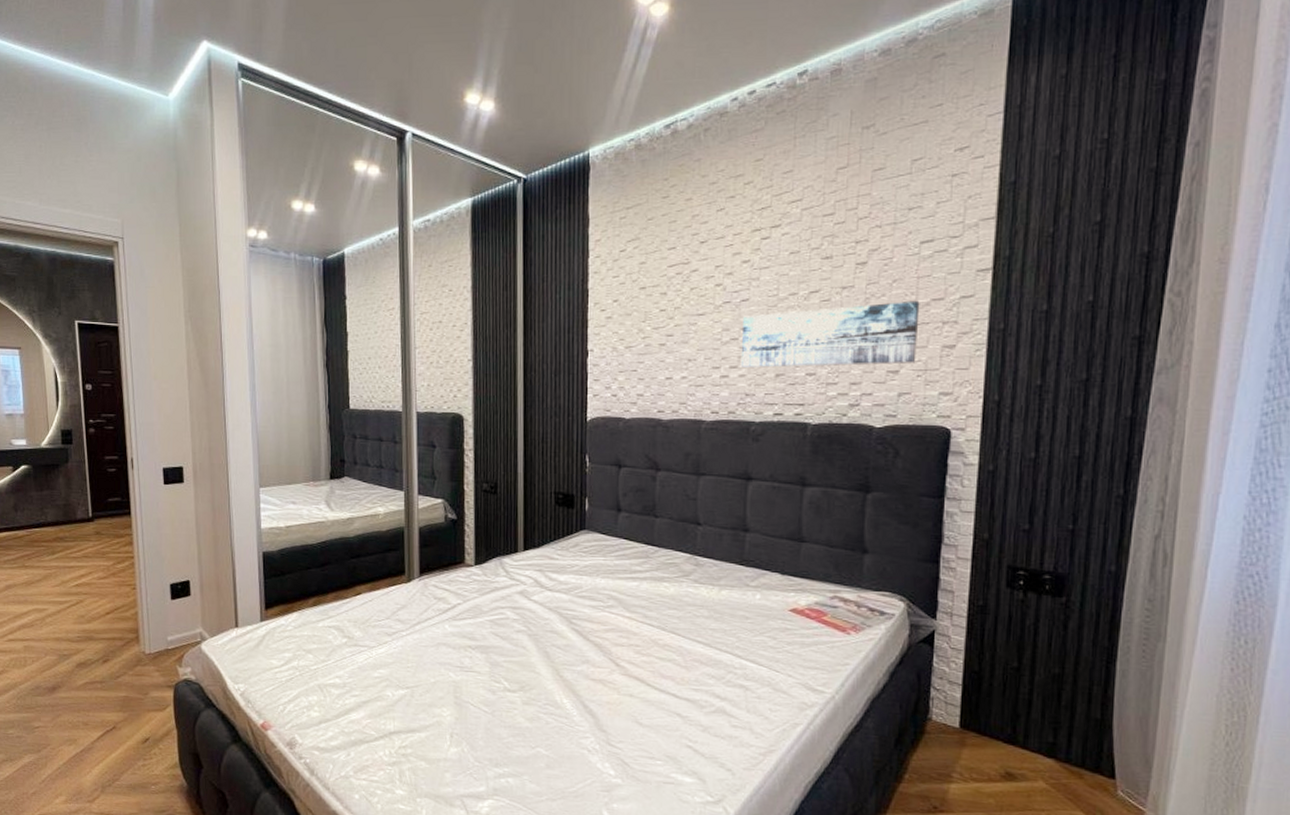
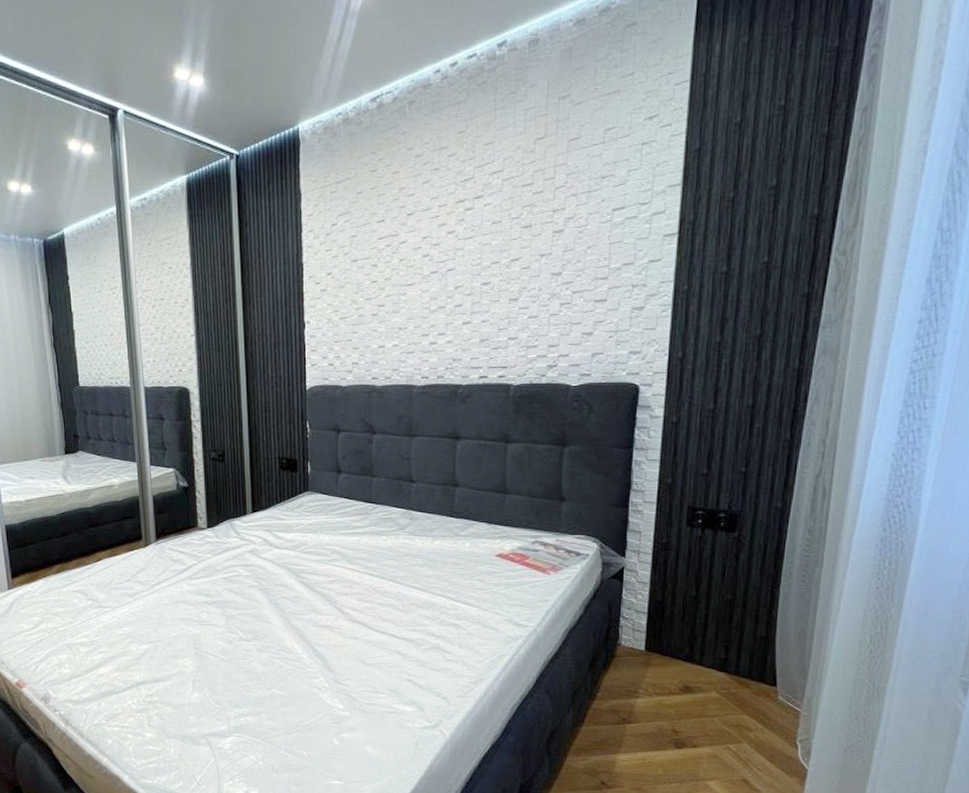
wall art: present [740,300,920,368] -> none [448,265,612,334]

